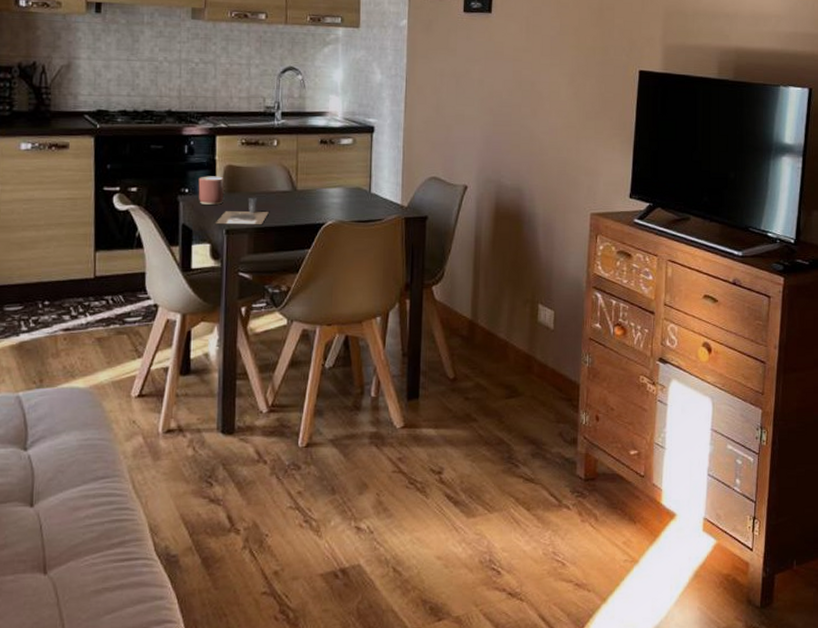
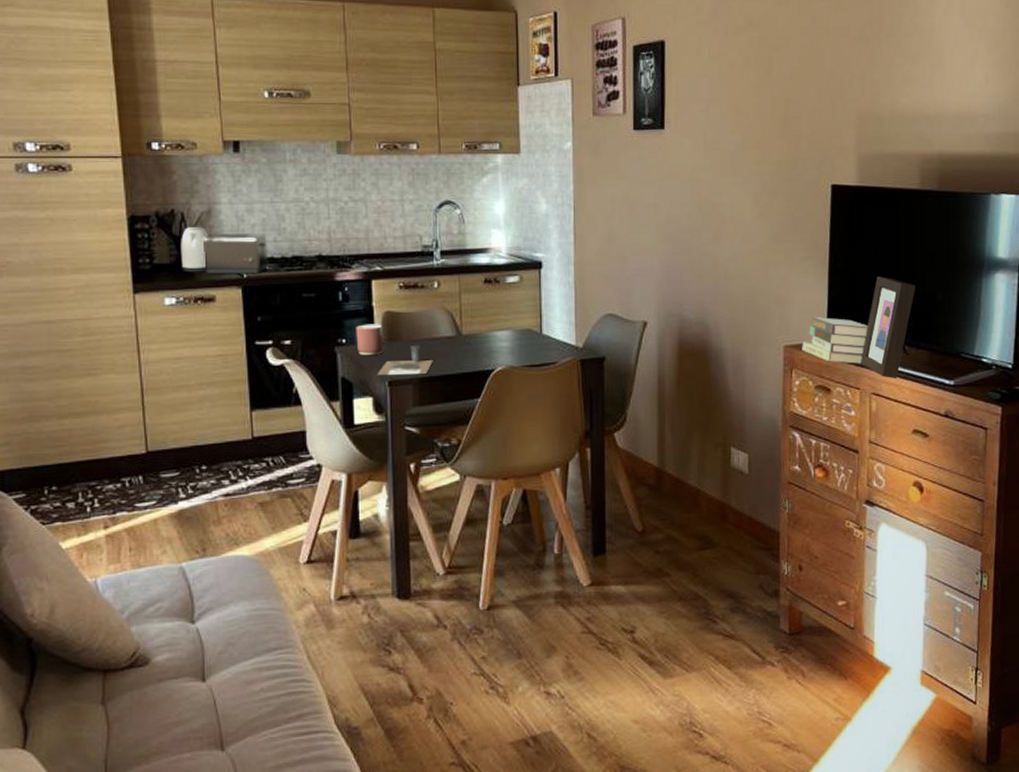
kettle: none [39,77,67,121] -> present [181,224,209,273]
toaster: none [60,85,121,125] -> present [204,232,268,275]
books: none [607,189,667,233] -> present [802,317,868,364]
picture frame: none [659,154,710,249] -> present [860,276,915,380]

